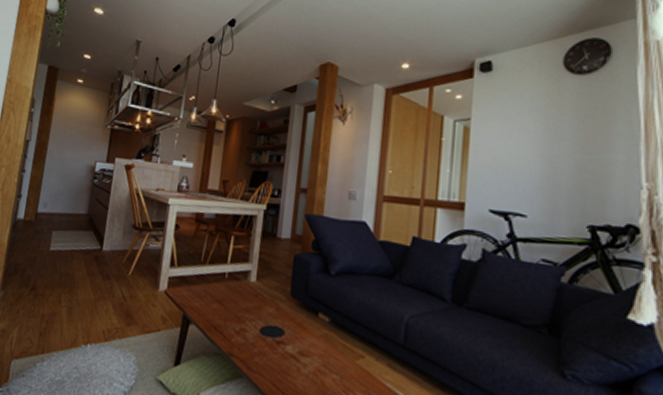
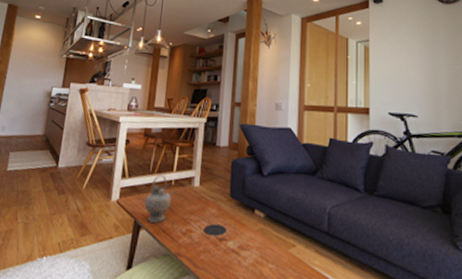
teapot: none [194,265,229,319] -> present [144,174,175,223]

